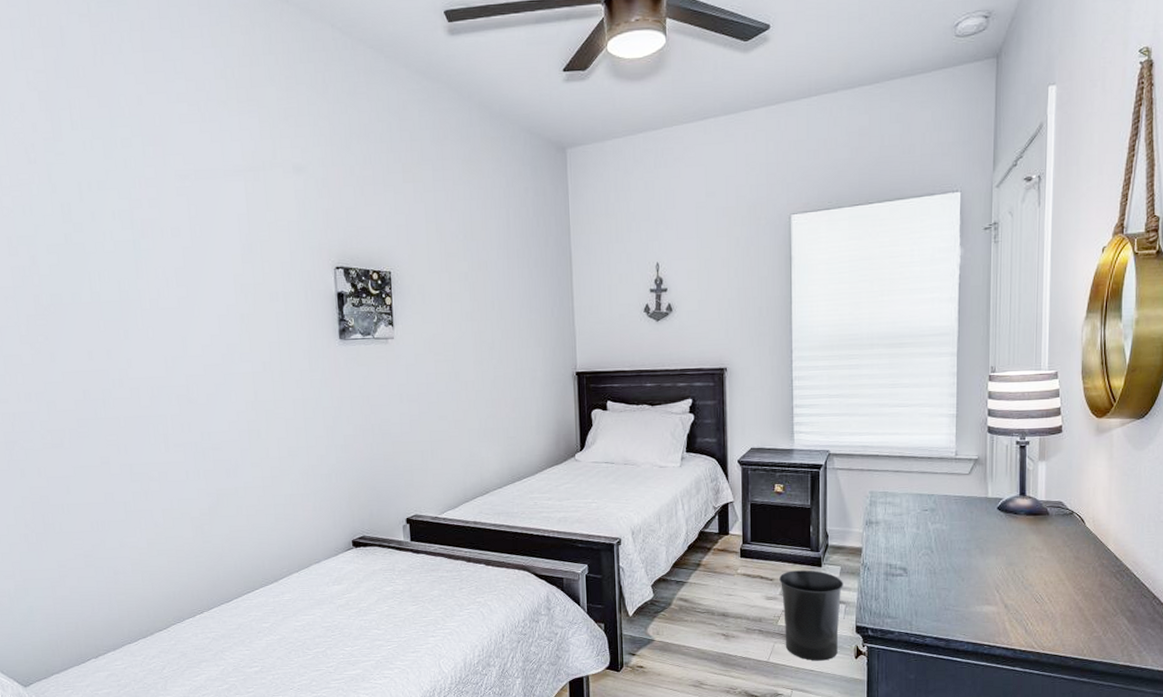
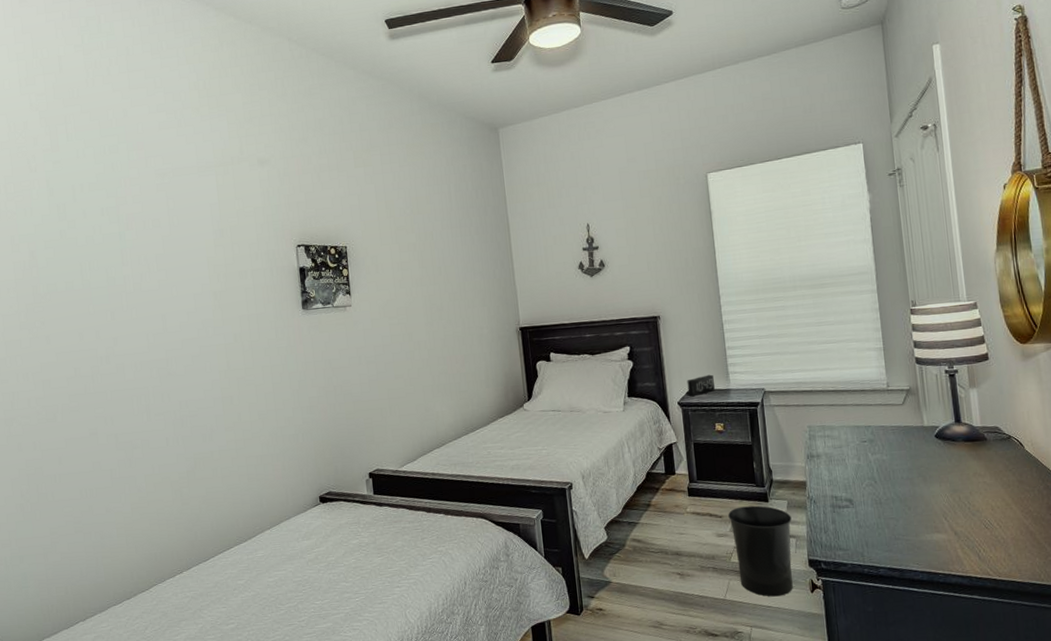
alarm clock: none [747,433,778,455] -> present [686,374,715,397]

